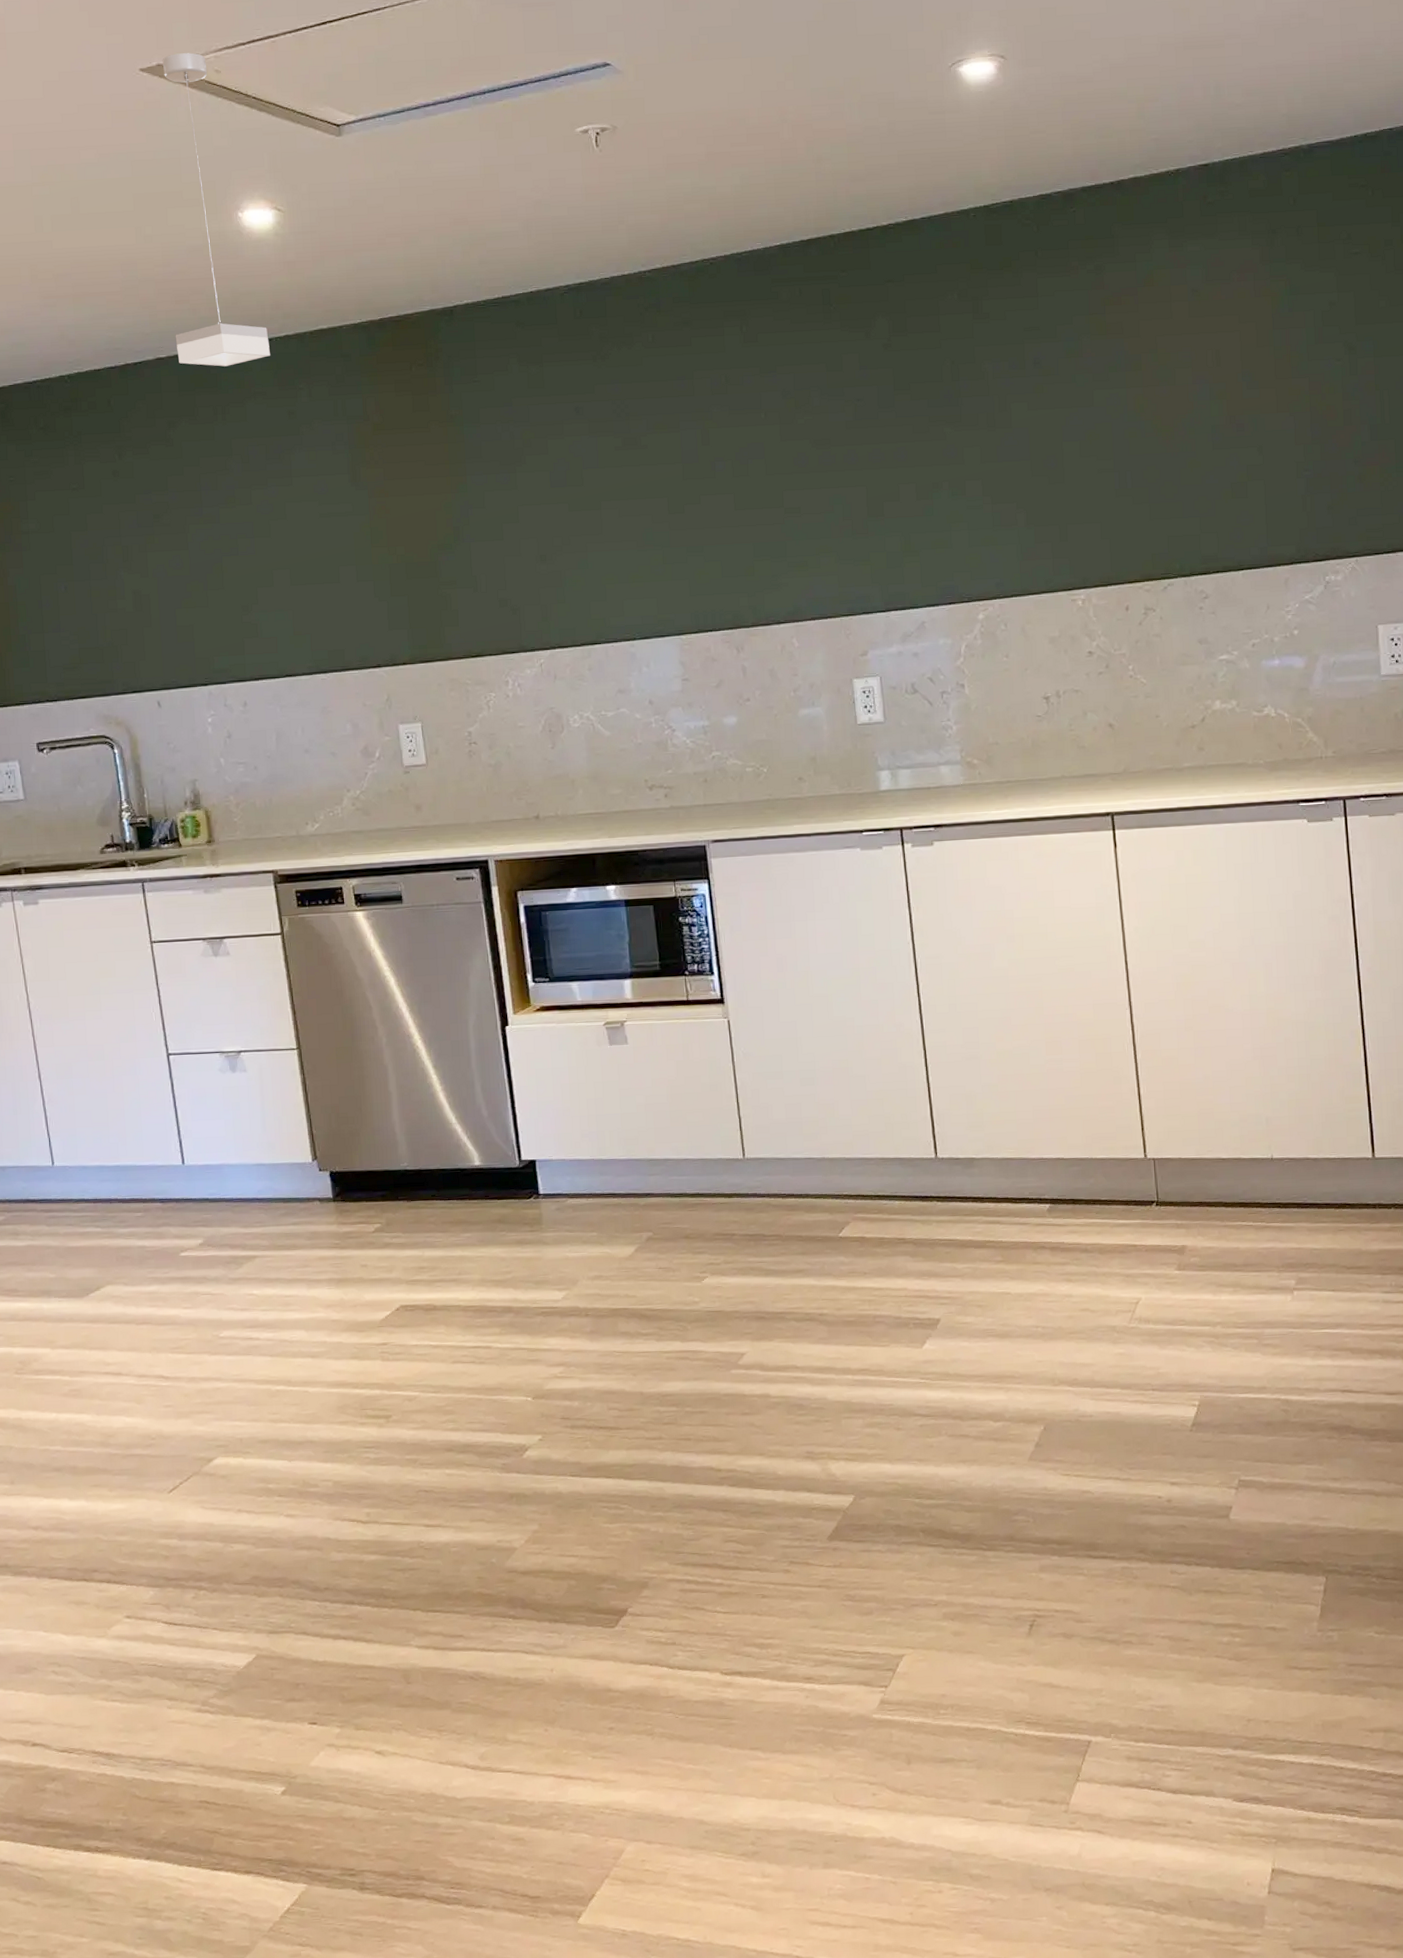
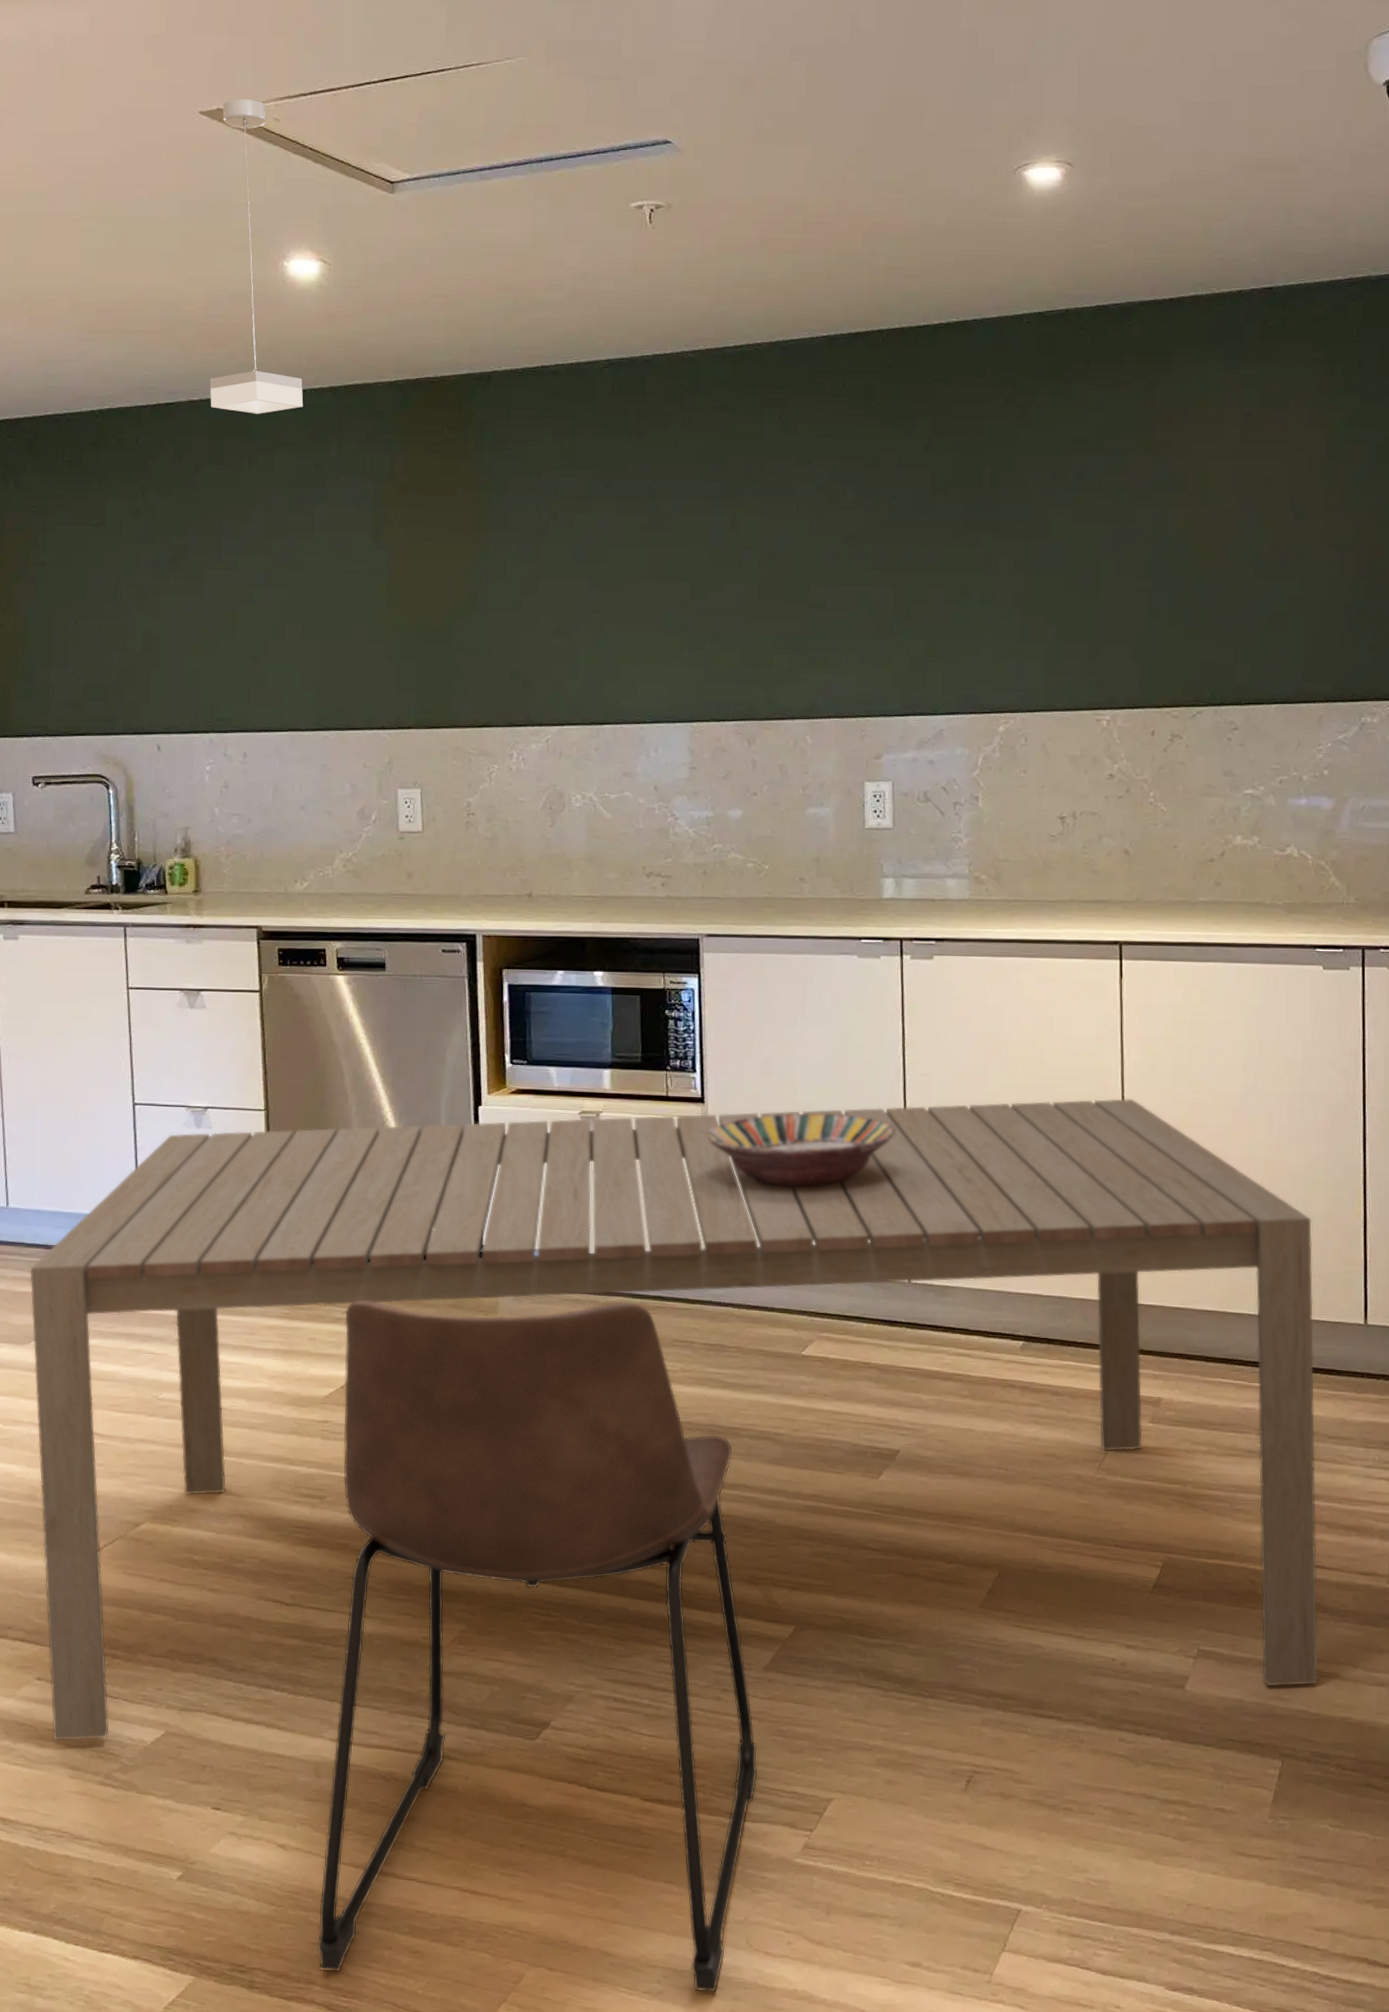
dining table: none [81,962,1354,1674] -> present [30,1098,1318,1741]
chair: none [393,1201,831,1867] -> present [316,1300,758,1993]
serving bowl: none [729,1003,911,1078] -> present [706,1112,895,1188]

